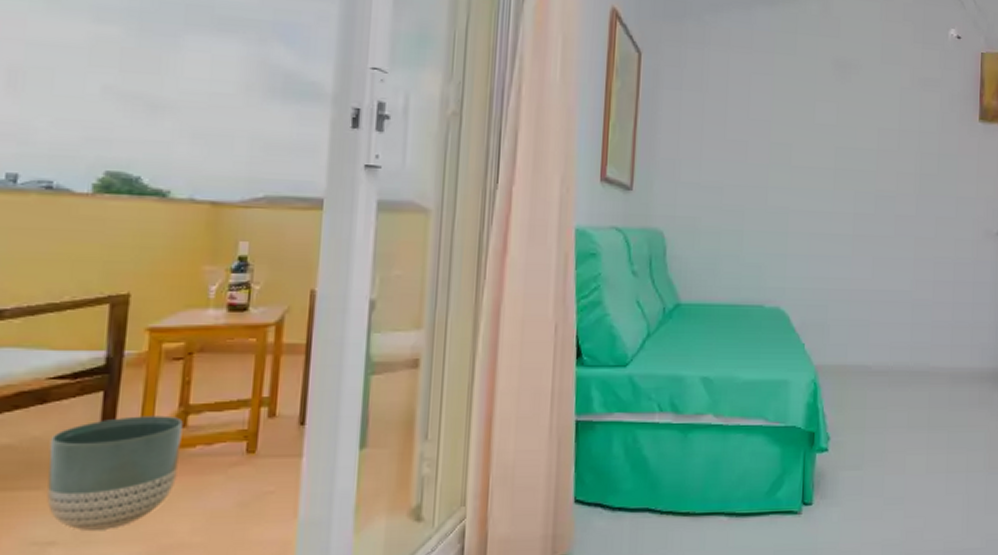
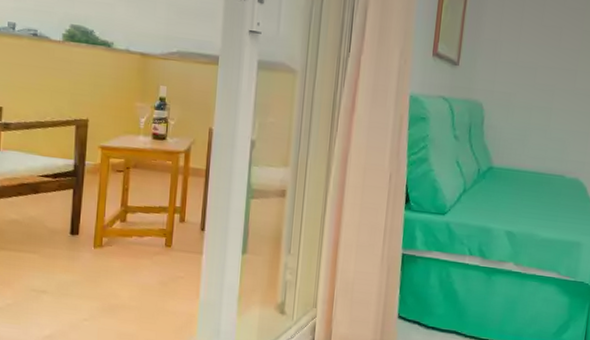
planter: present [47,415,183,530] -> none [40,209,124,288]

